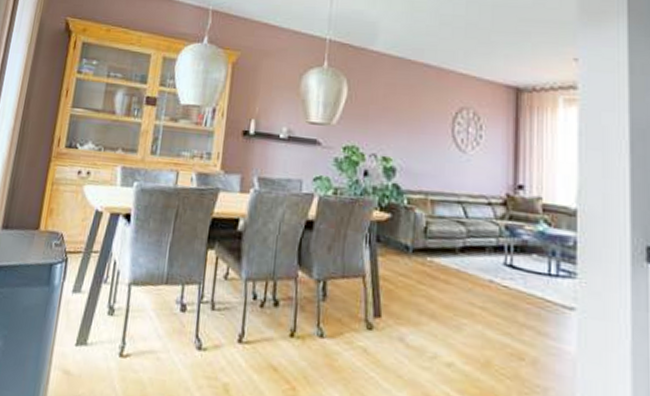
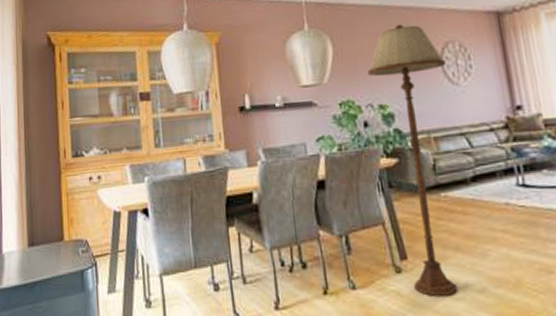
floor lamp: none [377,80,457,363] -> present [367,23,458,296]

